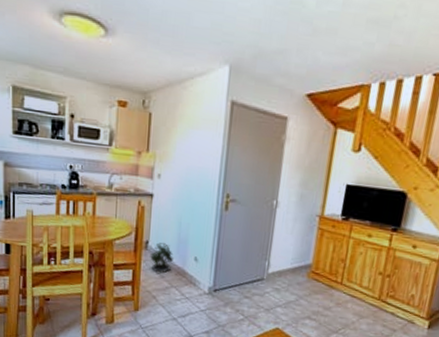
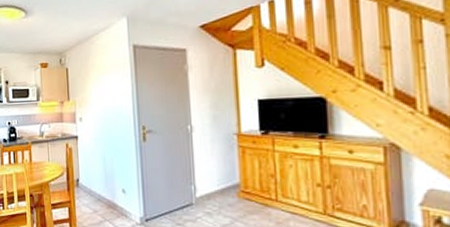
potted plant: present [150,242,173,275] -> none [82,179,103,209]

